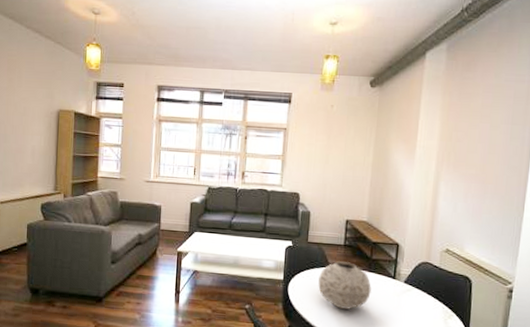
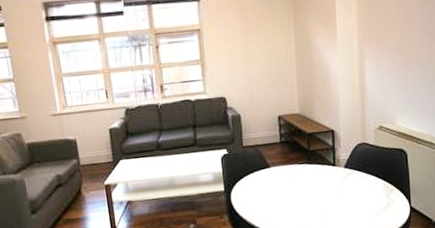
vase: present [318,261,372,310] -> none [260,158,314,207]

